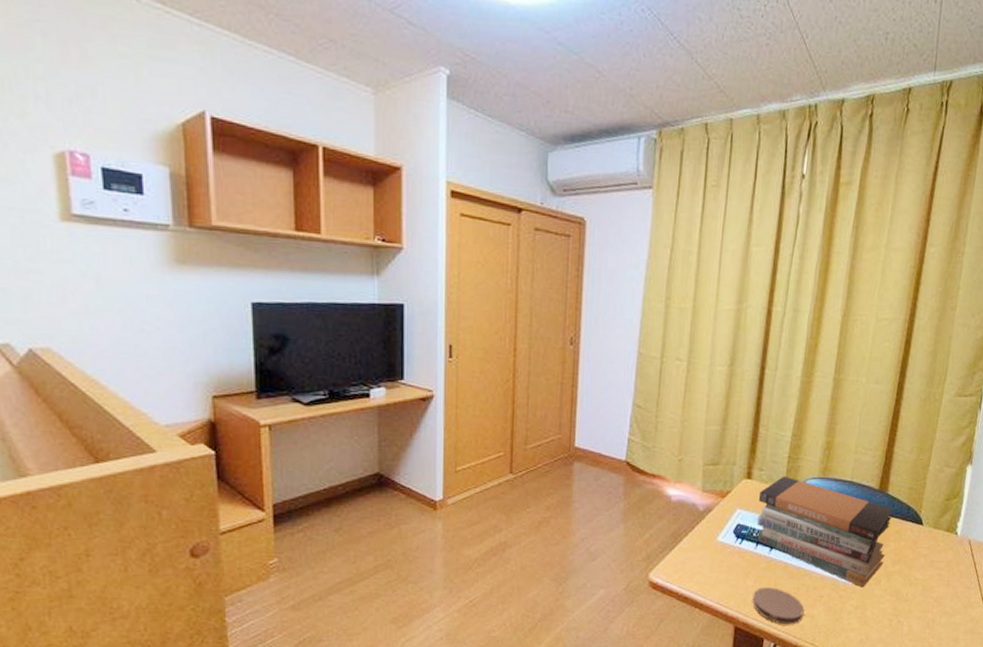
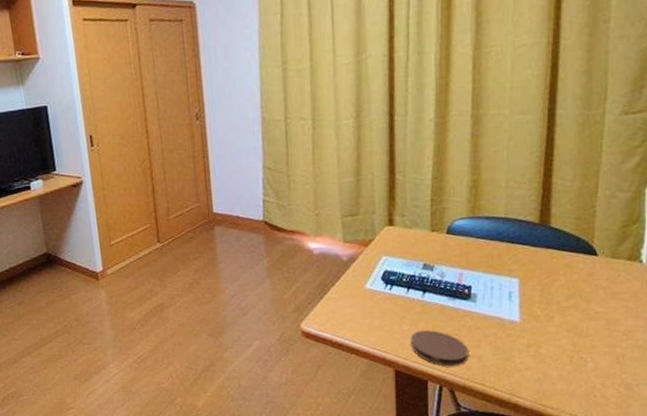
book stack: present [757,476,893,588] -> none [403,219,559,325]

